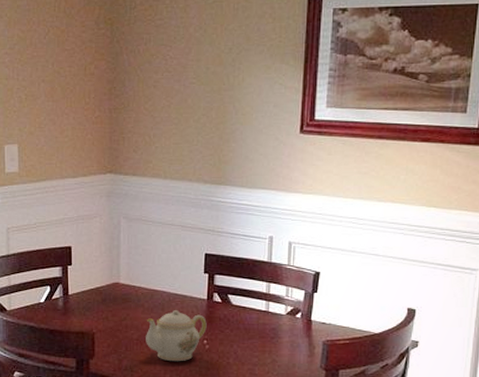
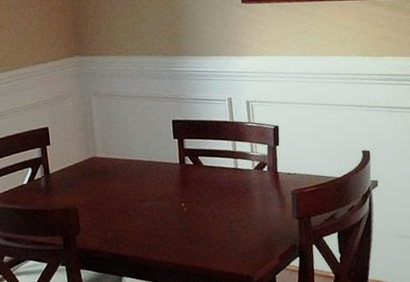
teapot: present [146,310,207,362] -> none [125,177,183,228]

